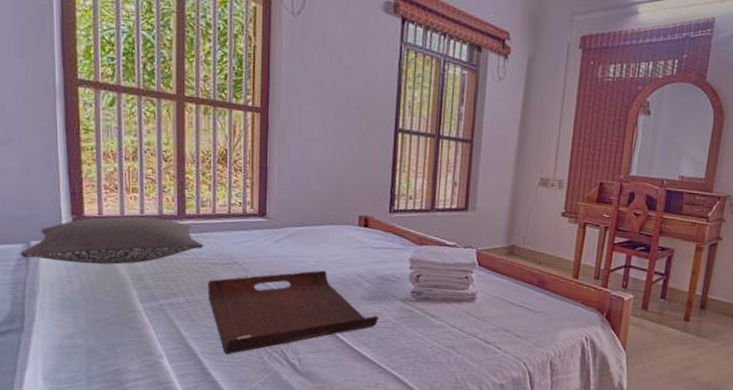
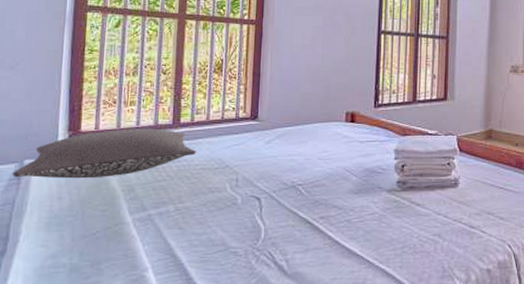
serving tray: present [208,270,379,355] -> none [197,167,366,262]

